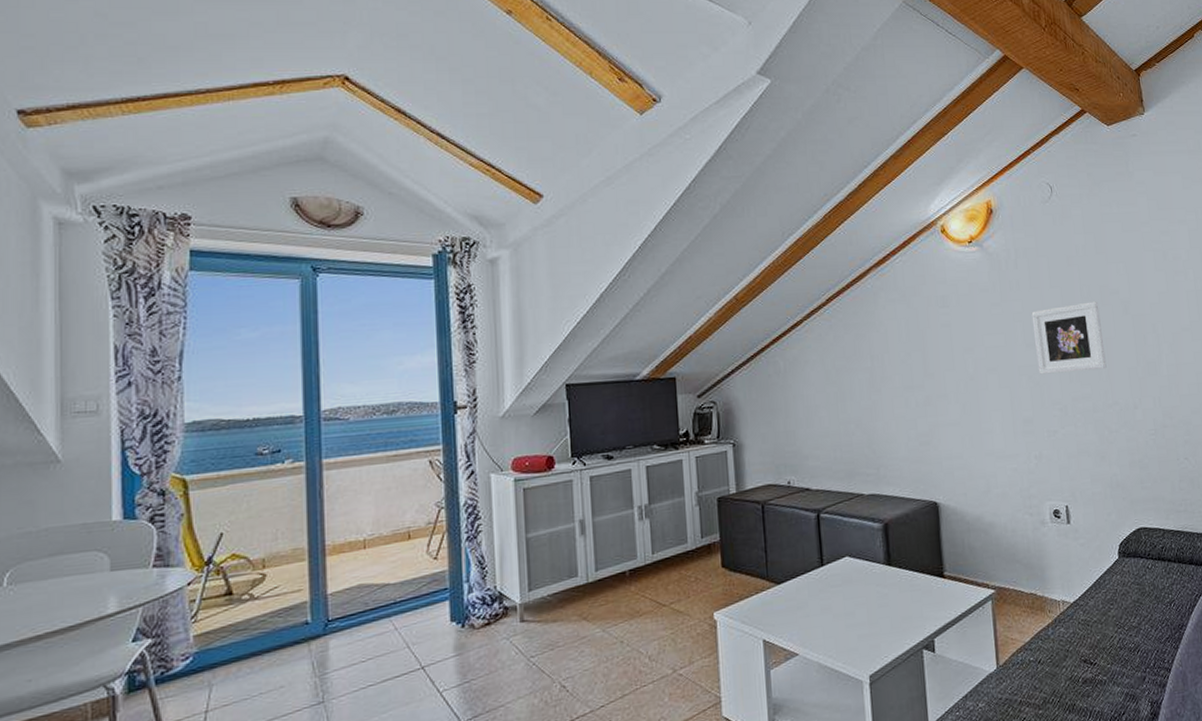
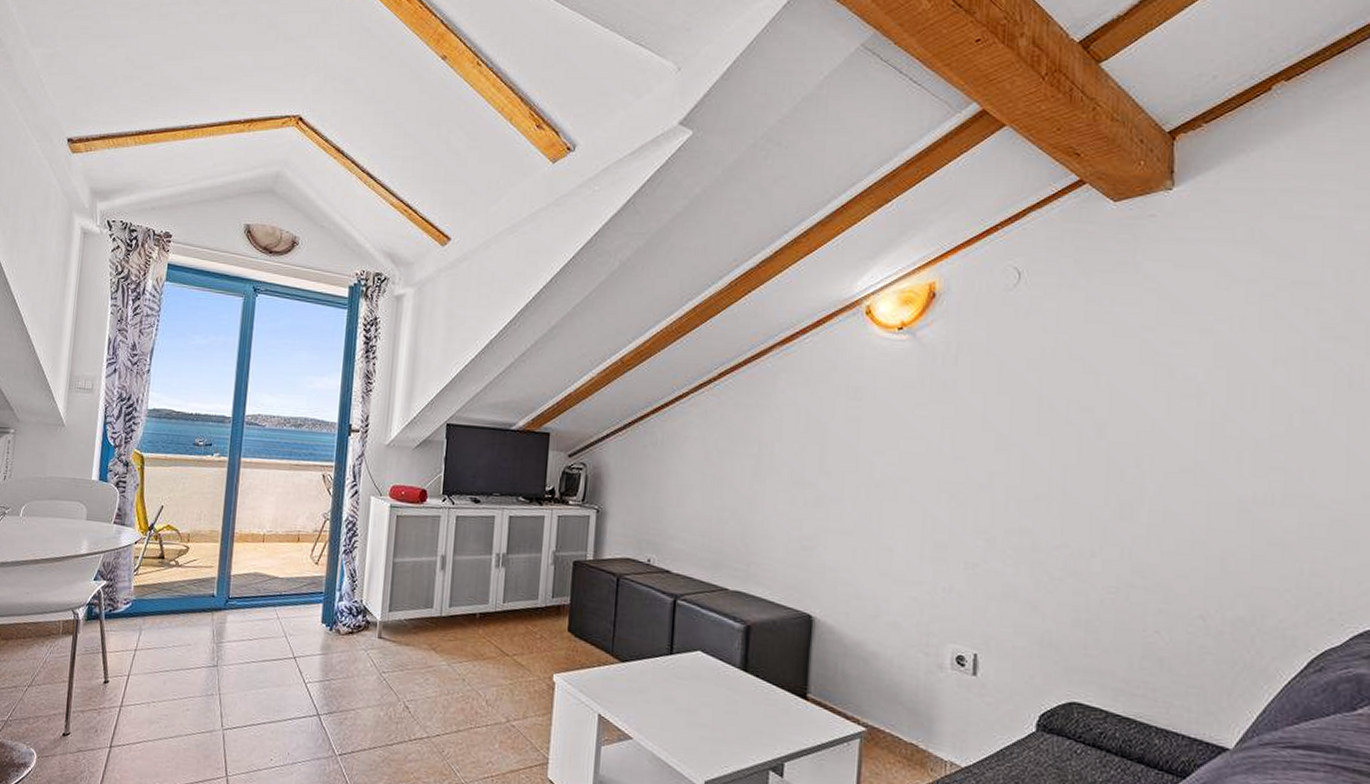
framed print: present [1031,301,1107,375] -> none [964,417,1062,502]

